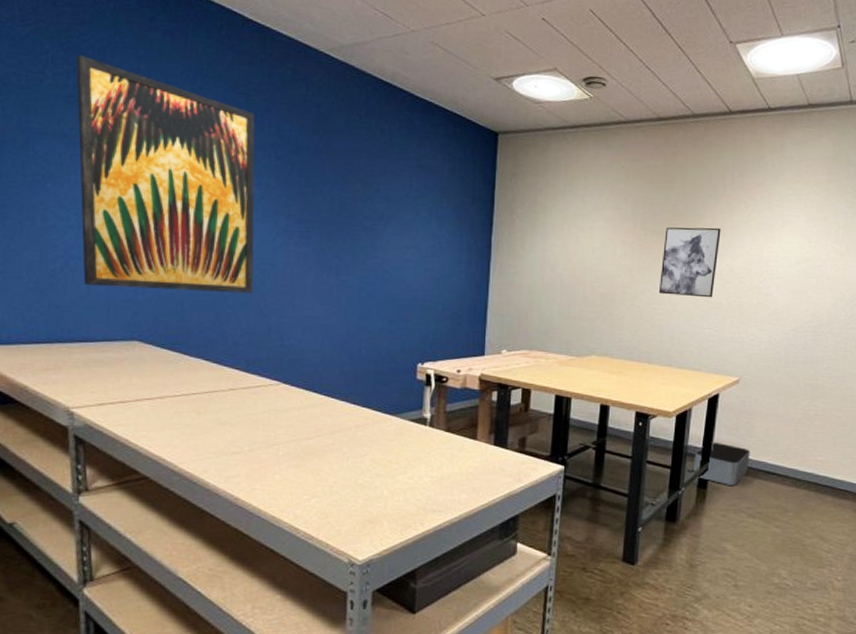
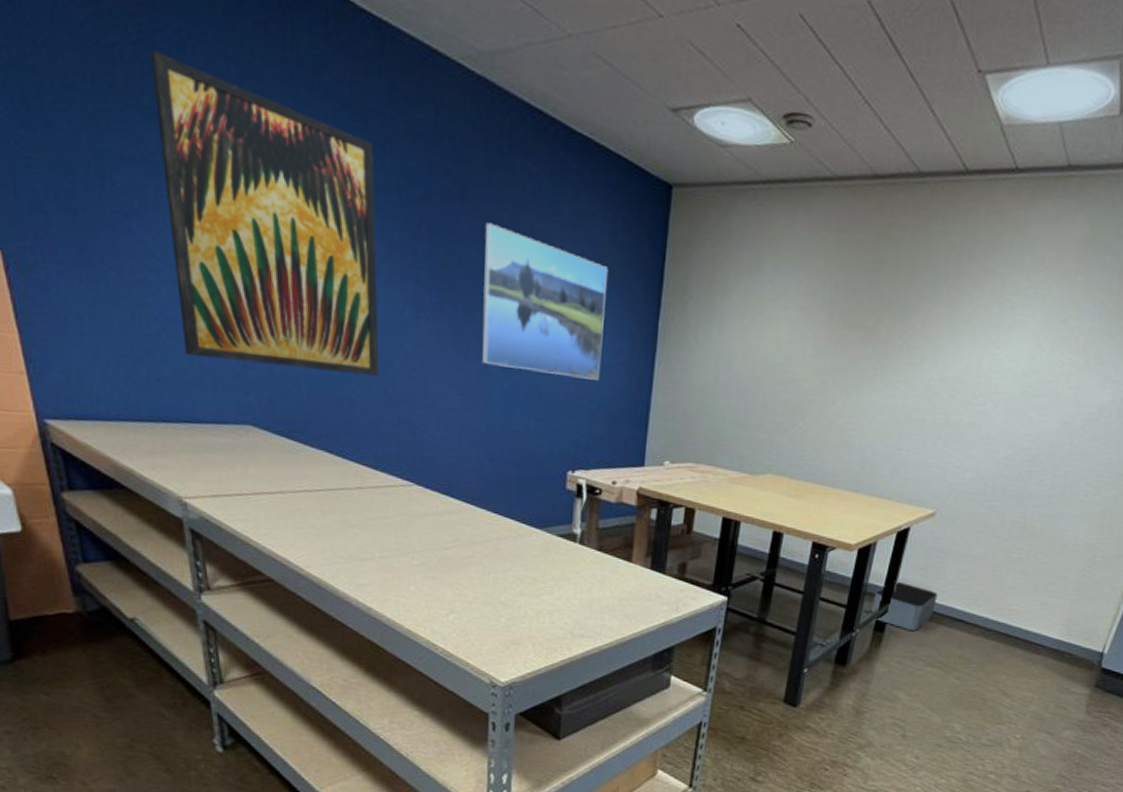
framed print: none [342,168,449,286] -> present [481,222,609,380]
wall art: present [658,227,721,298] -> none [852,321,936,413]

